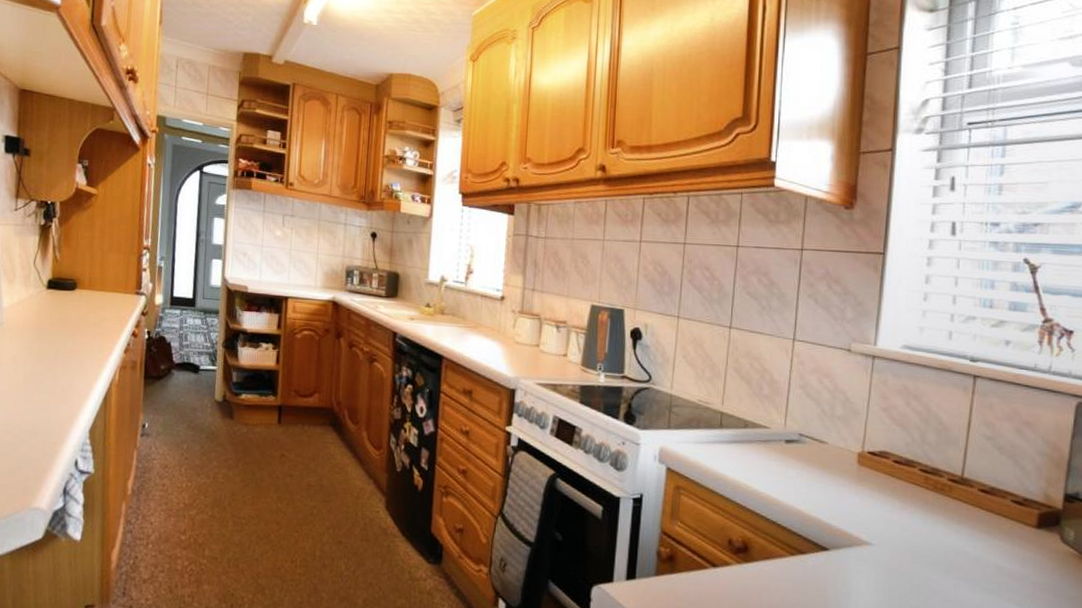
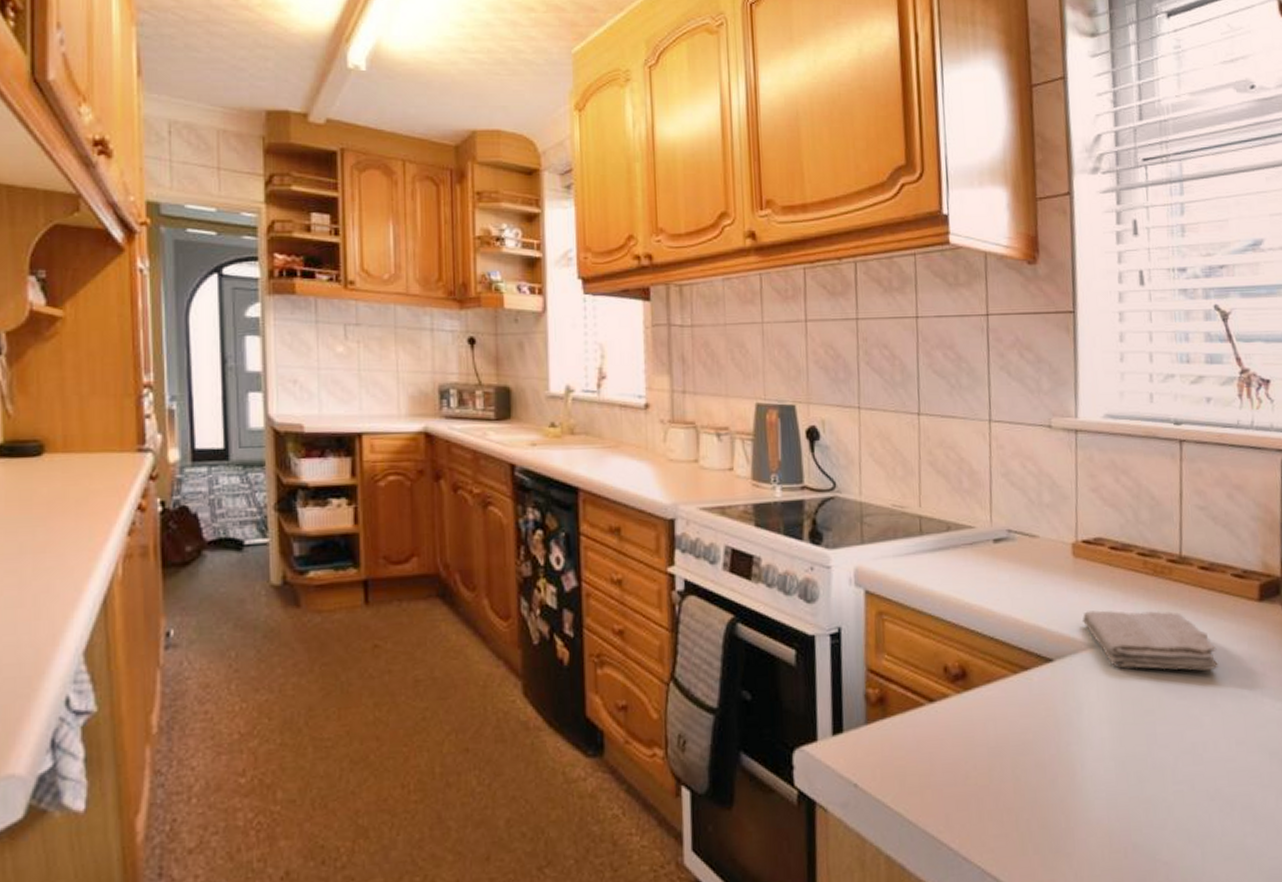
washcloth: none [859,513,988,582] -> present [1082,610,1218,671]

